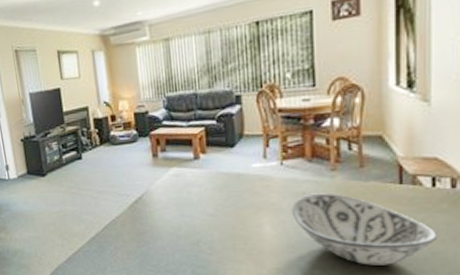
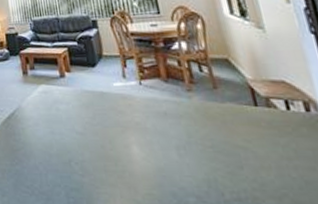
decorative bowl: present [291,192,439,265] -> none [156,113,307,194]

